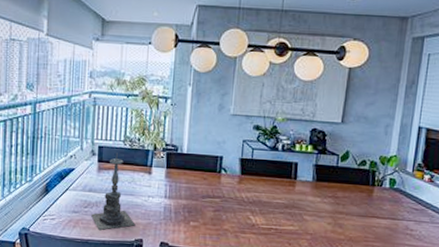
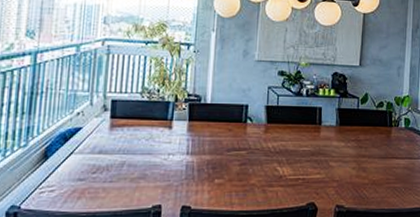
candle holder: present [91,152,135,230] -> none [100,106,153,199]

